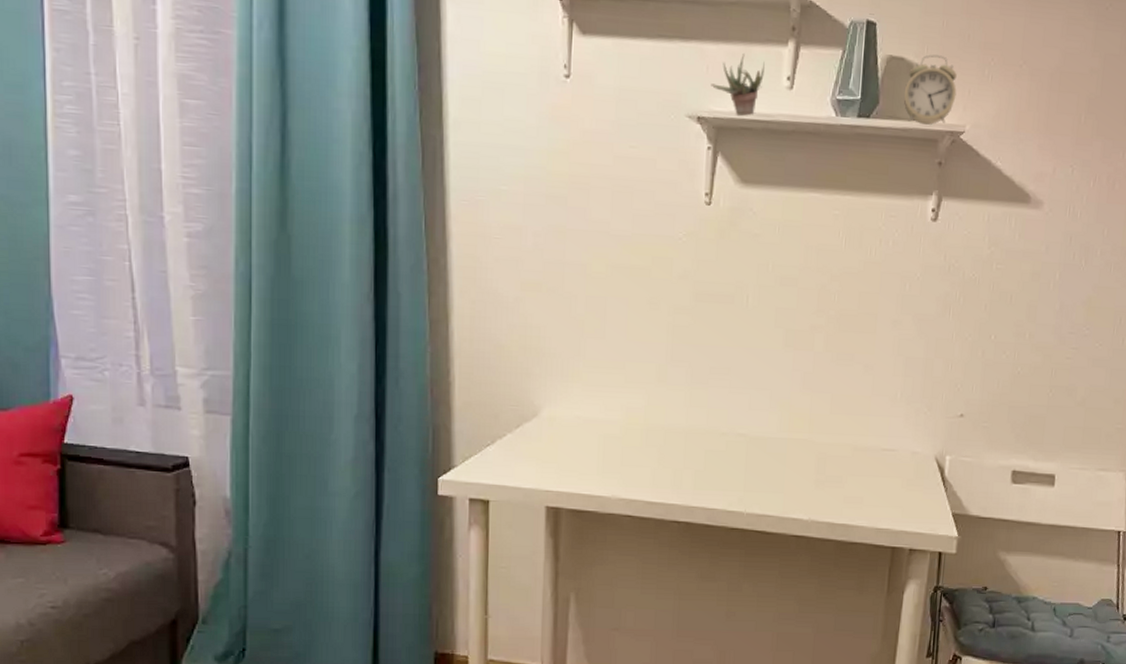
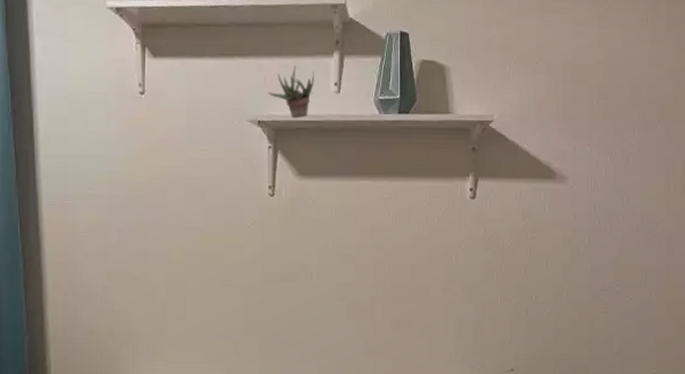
alarm clock: present [904,54,957,125] -> none [437,57,483,116]

